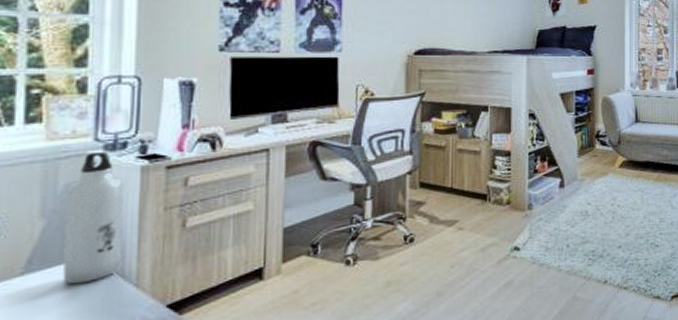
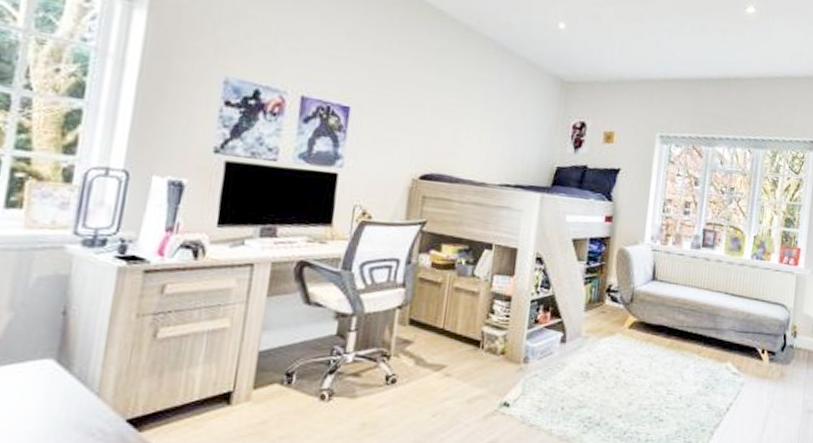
water bottle: present [63,151,124,285] -> none [23,245,99,386]

